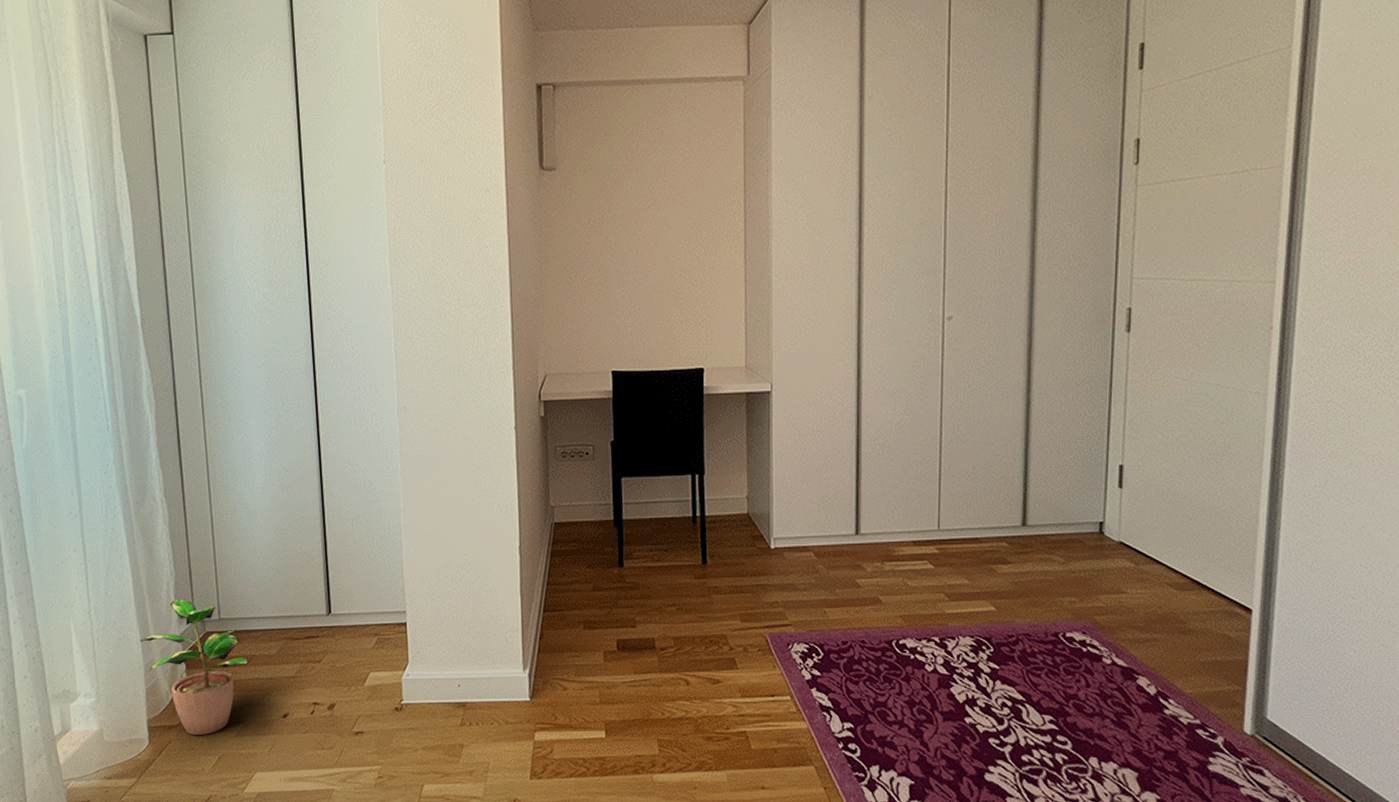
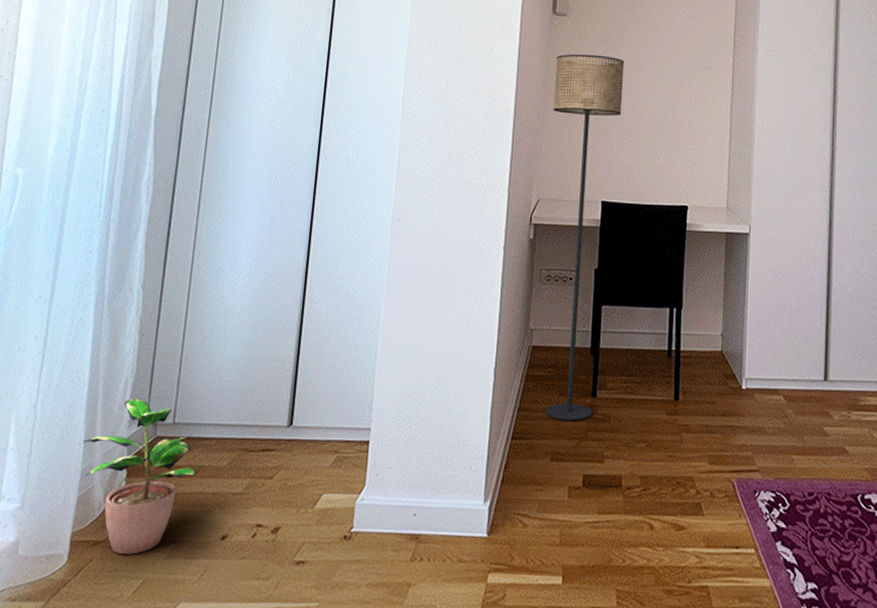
floor lamp: none [549,211,626,591] -> present [545,54,625,421]

